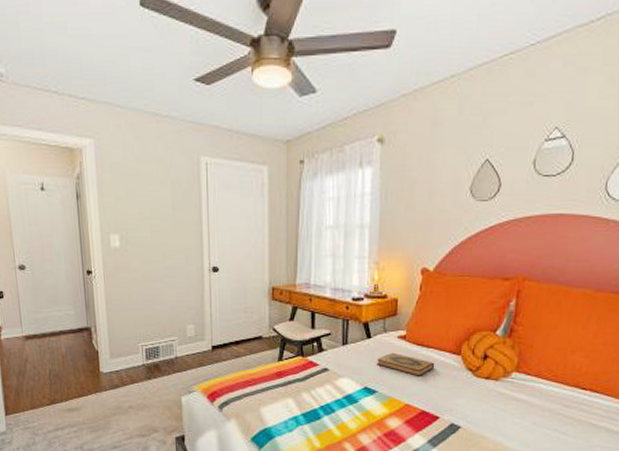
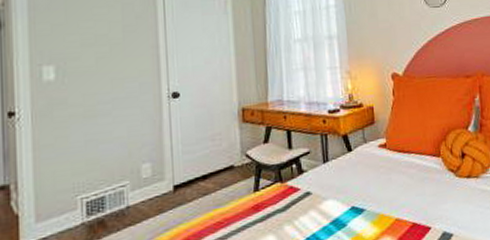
hardback book: present [377,352,435,376] -> none [361,163,419,186]

